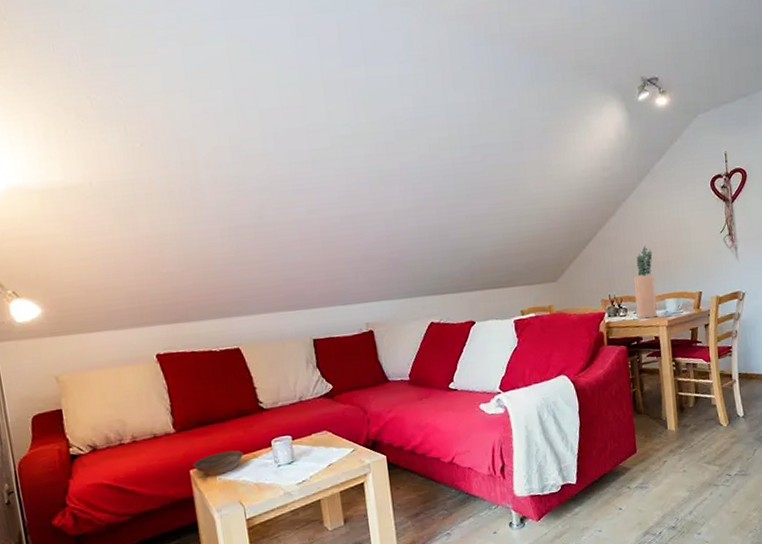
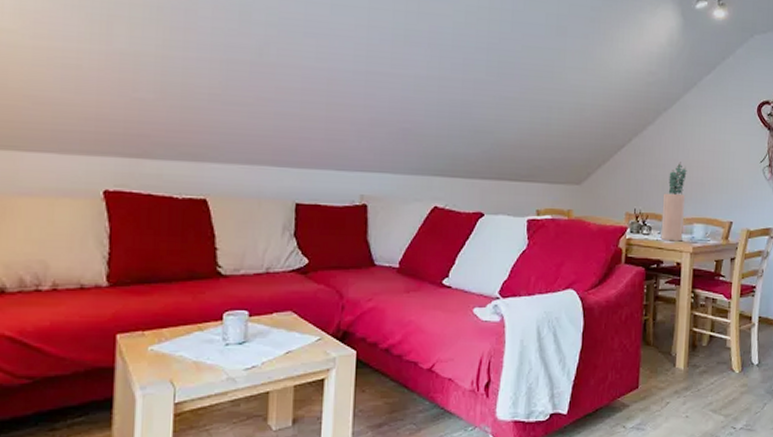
bowl: present [192,450,244,476] -> none [121,317,187,344]

